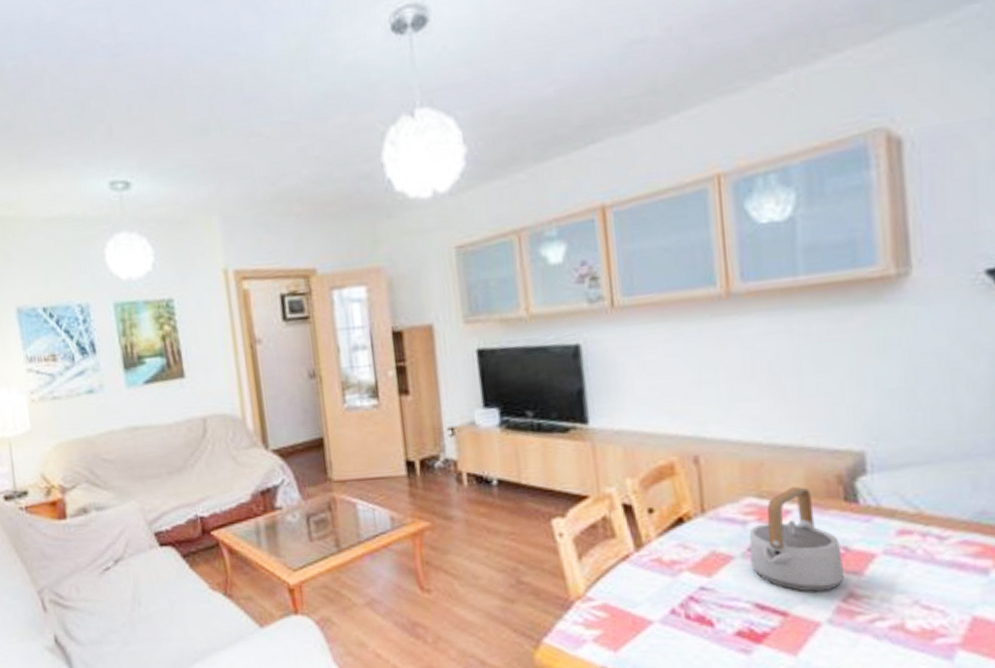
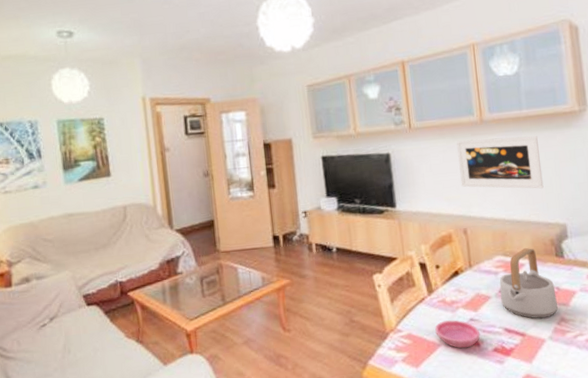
saucer: none [645,587,716,629] -> present [435,320,481,349]
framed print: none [687,316,829,398] -> present [457,136,544,189]

